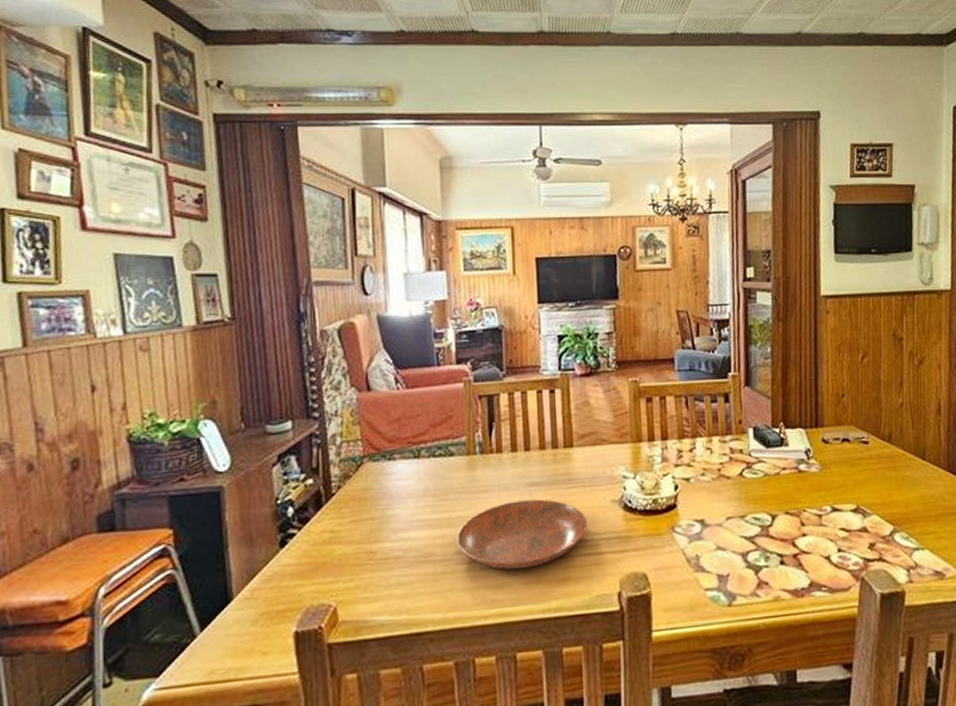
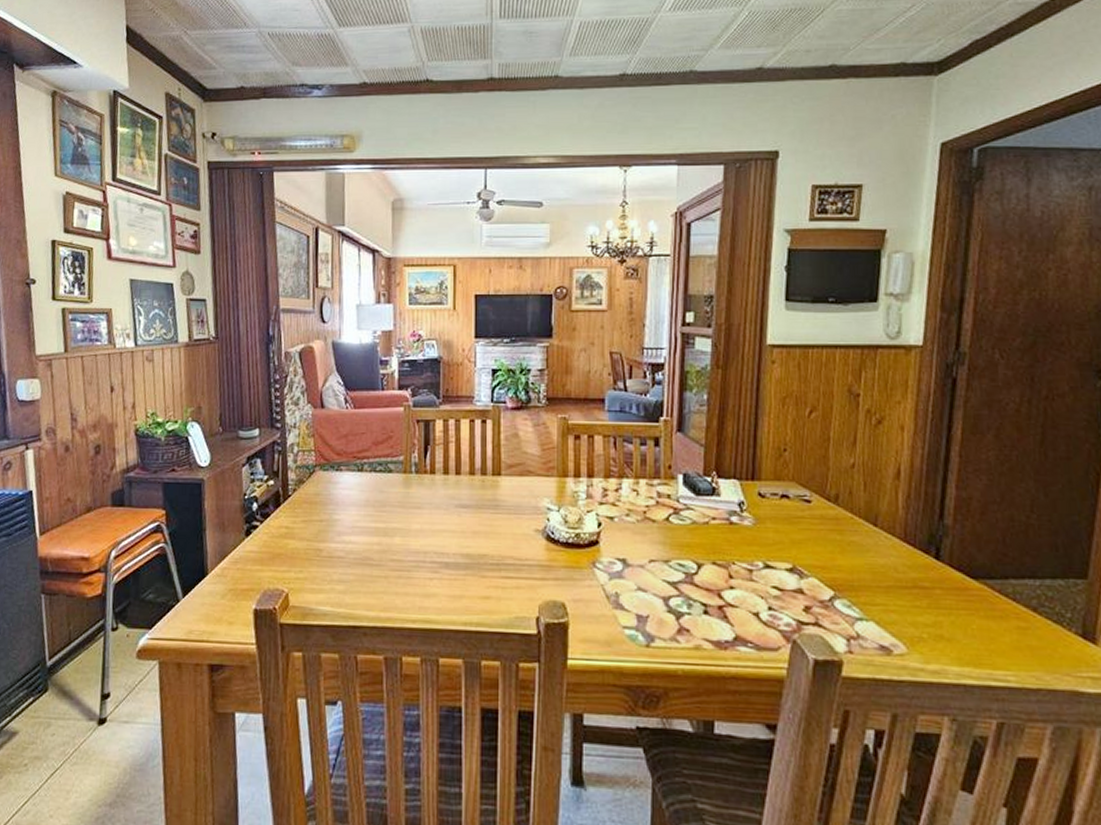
bowl: present [456,499,587,570] -> none [391,519,510,582]

